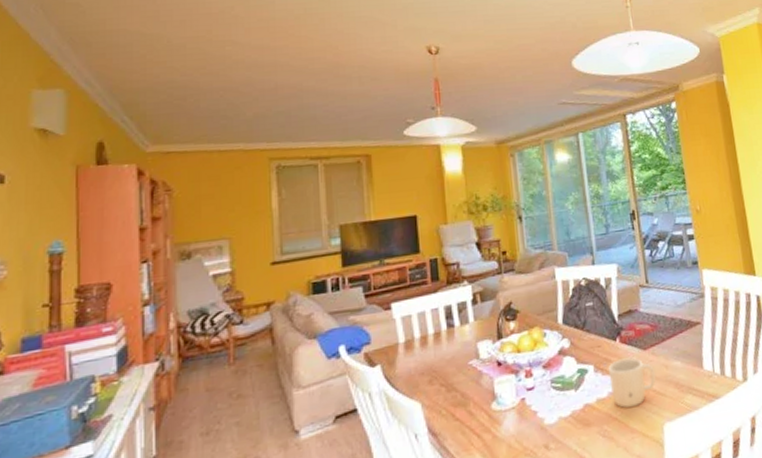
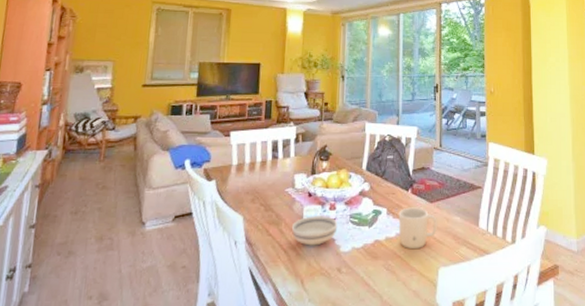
bowl: none [482,385,538,425] -> present [291,216,338,246]

